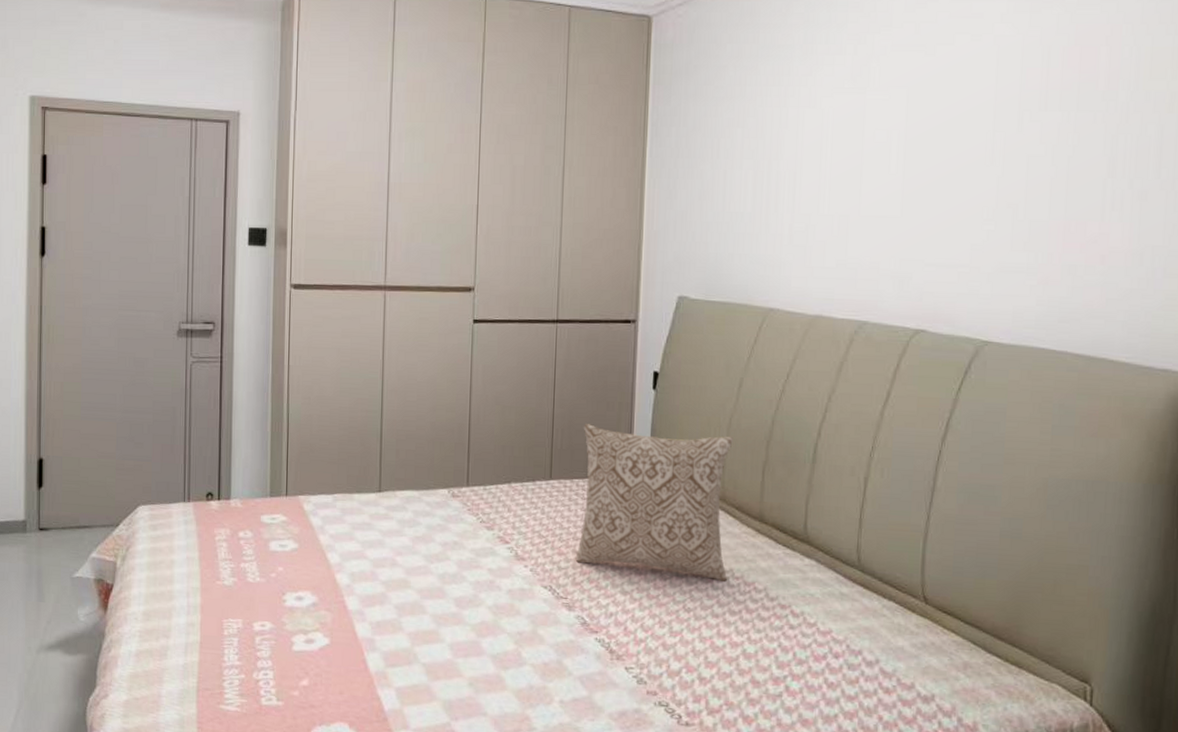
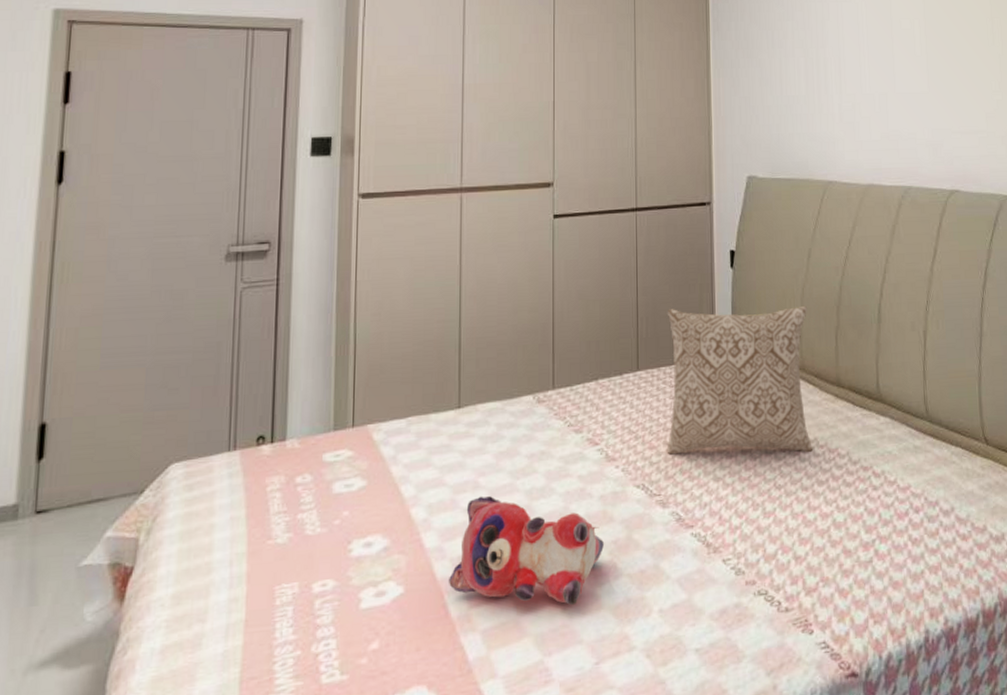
stuffed animal: none [367,572,511,682] -> present [448,496,605,606]

